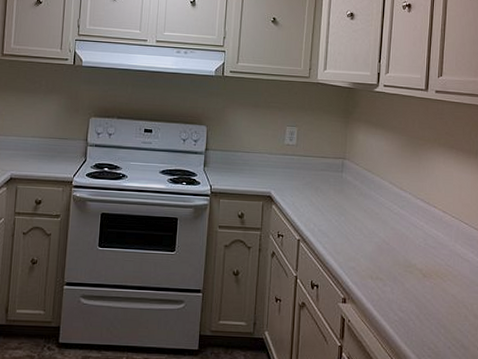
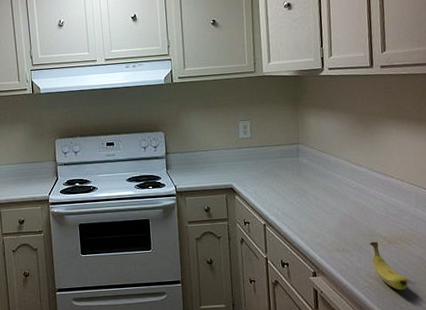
banana: none [405,273,440,329] -> present [370,241,409,290]

